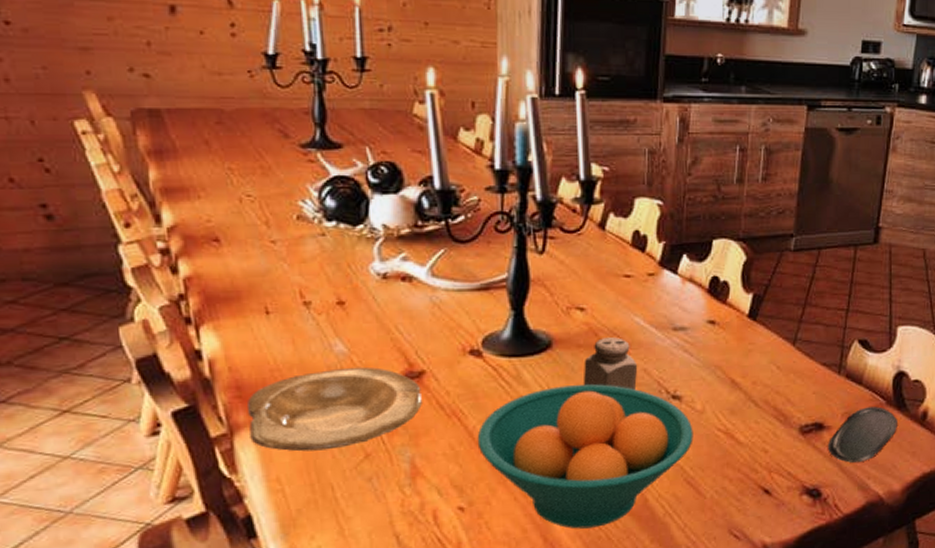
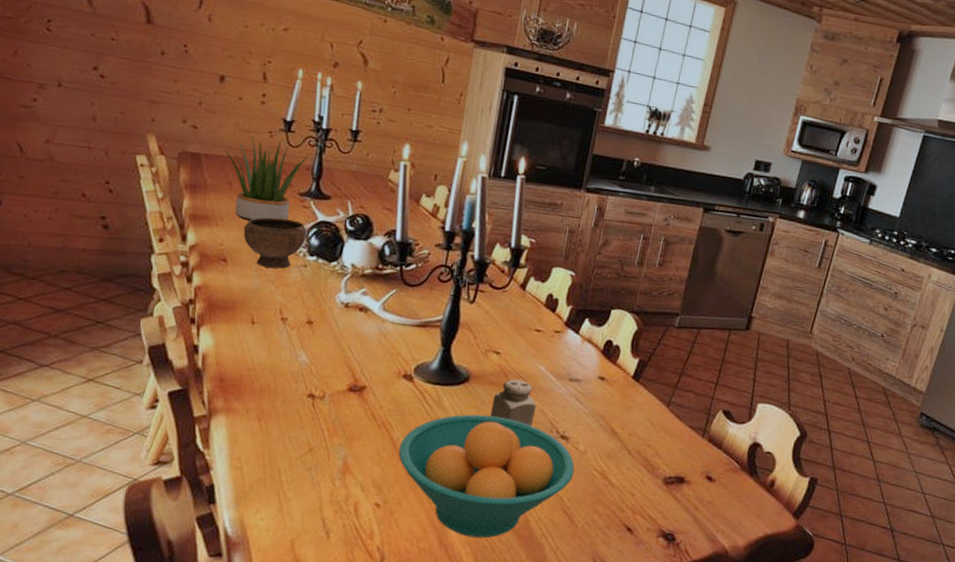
potted plant: none [192,80,305,188] -> present [224,137,309,222]
bowl: none [234,179,319,242] -> present [243,217,307,269]
plate: present [247,367,422,452] -> none [223,375,361,440]
oval tray: present [827,406,897,463] -> none [685,469,748,517]

